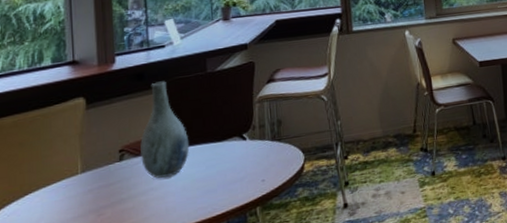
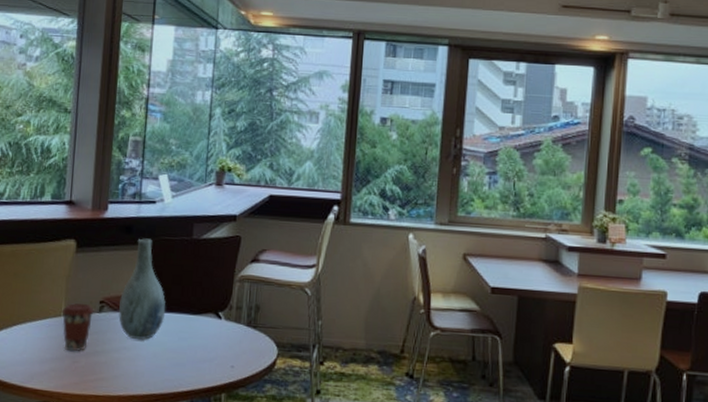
coffee cup: none [78,155,114,206] -> present [62,303,94,352]

